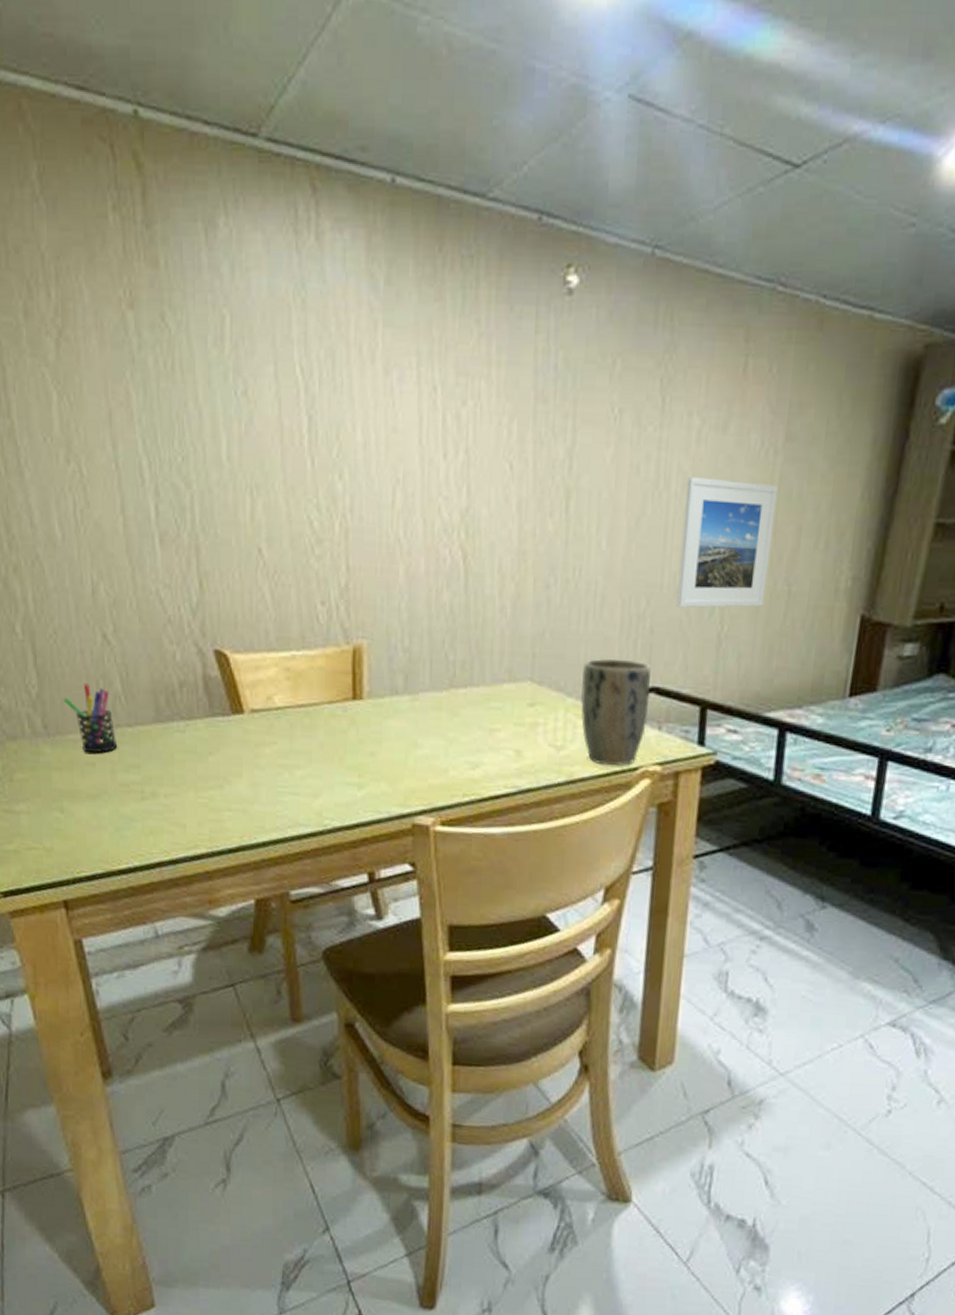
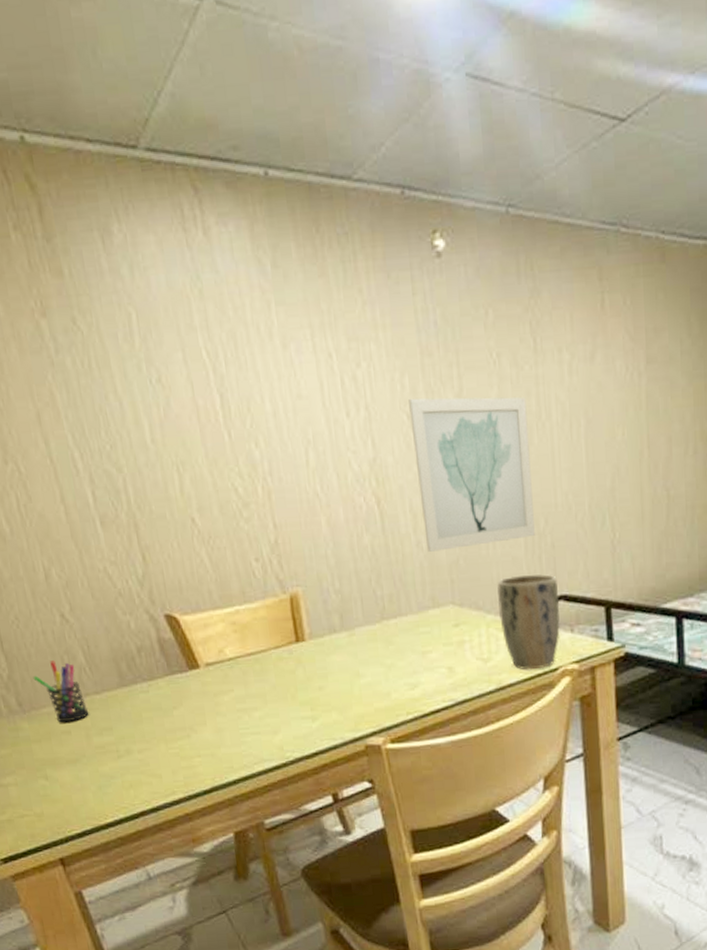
wall art: none [511,447,645,620] -> present [409,397,536,552]
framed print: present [676,477,779,608] -> none [566,403,648,523]

